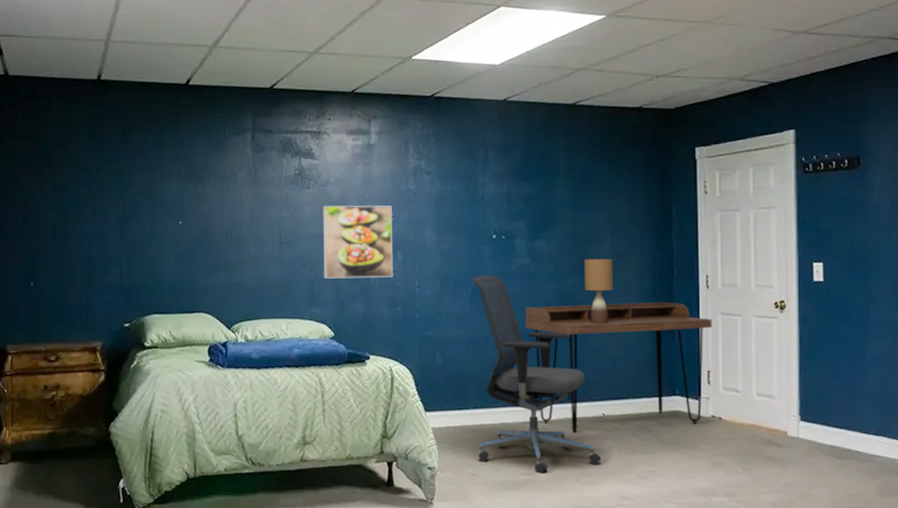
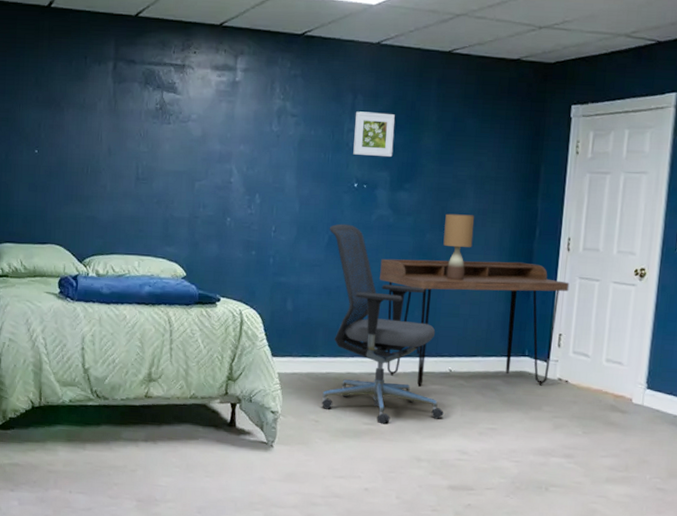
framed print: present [323,205,393,279] -> none [179,143,253,220]
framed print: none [489,165,528,207] -> present [353,111,395,157]

